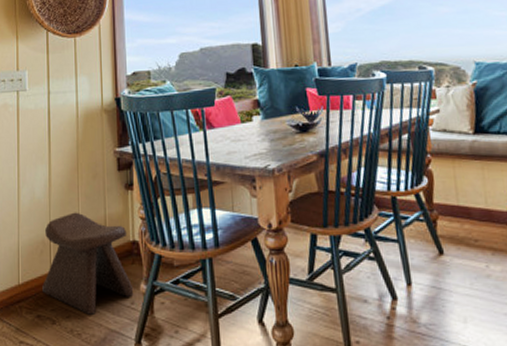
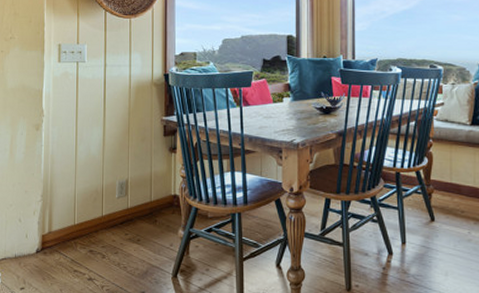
stool: present [42,212,134,315] -> none [95,168,173,252]

